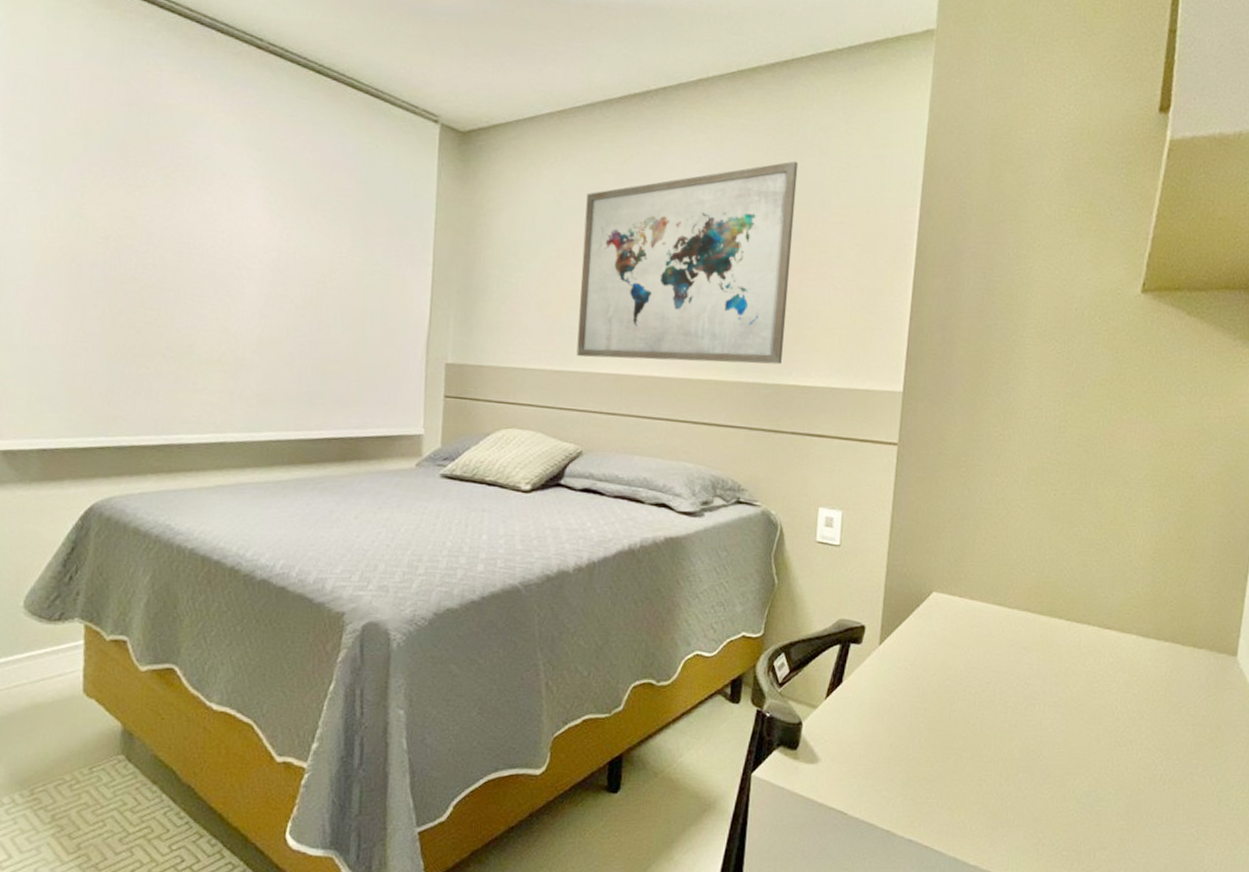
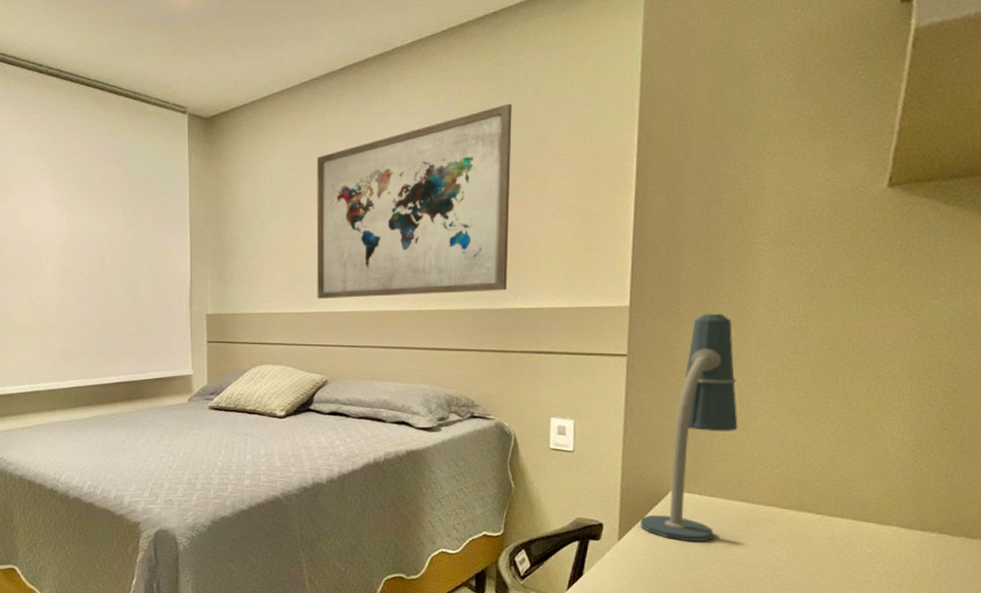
desk lamp: none [902,405,999,647] -> present [641,313,738,542]

